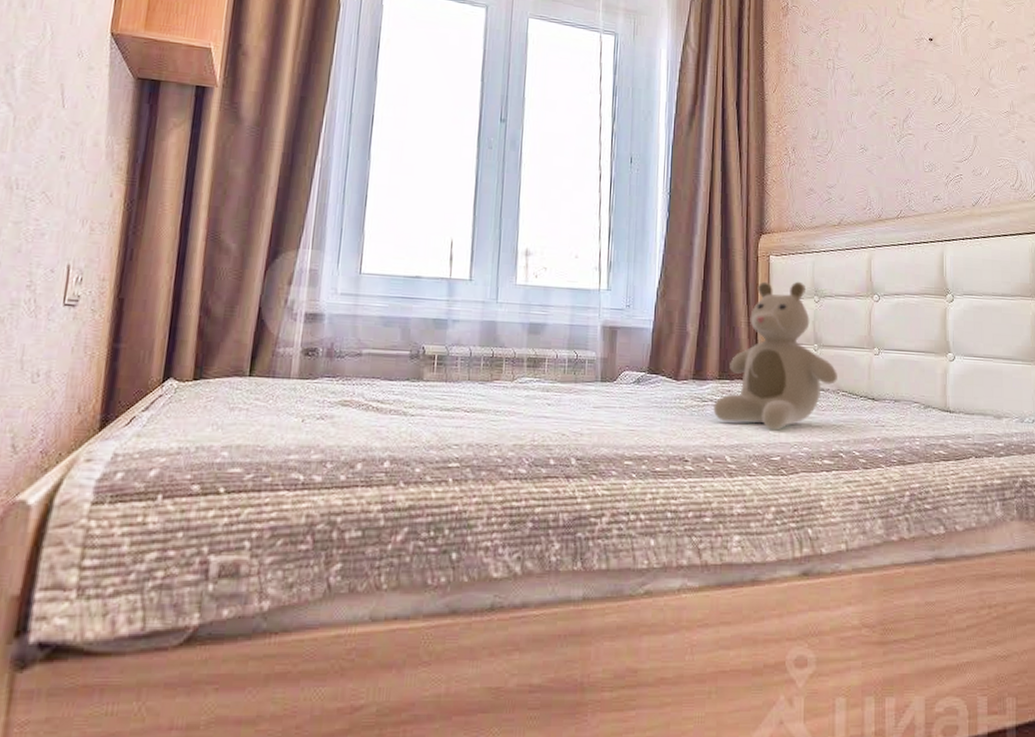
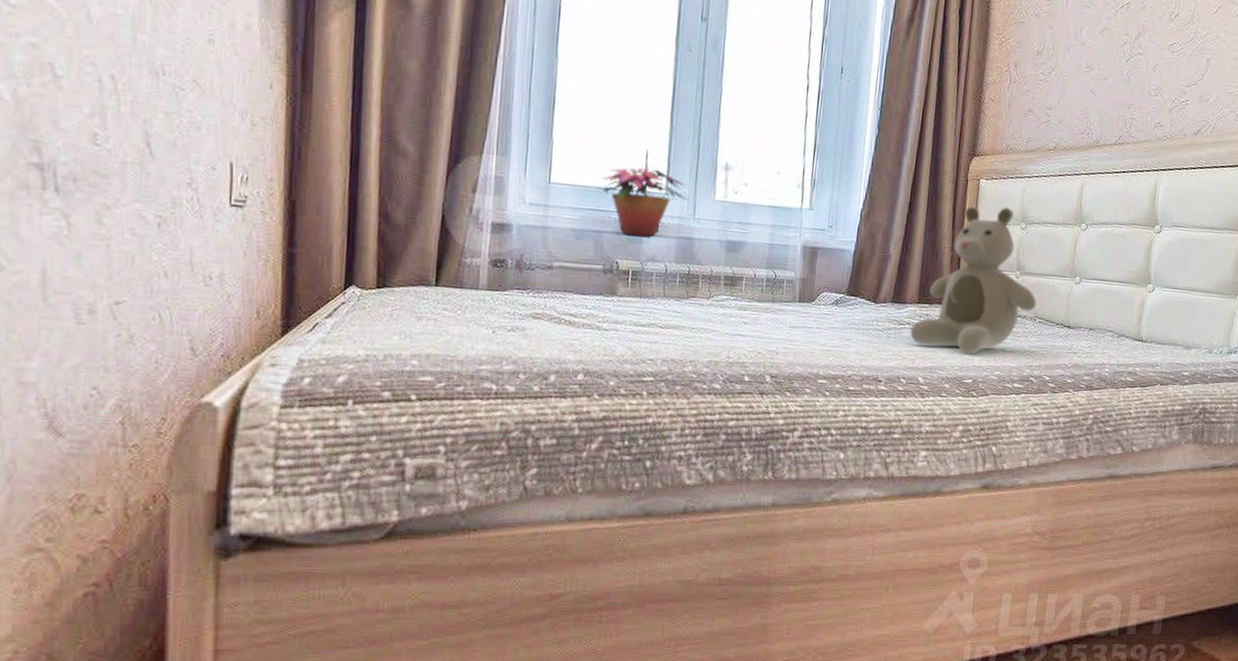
flower arrangement: none [407,256,493,323] -> present [600,167,691,238]

